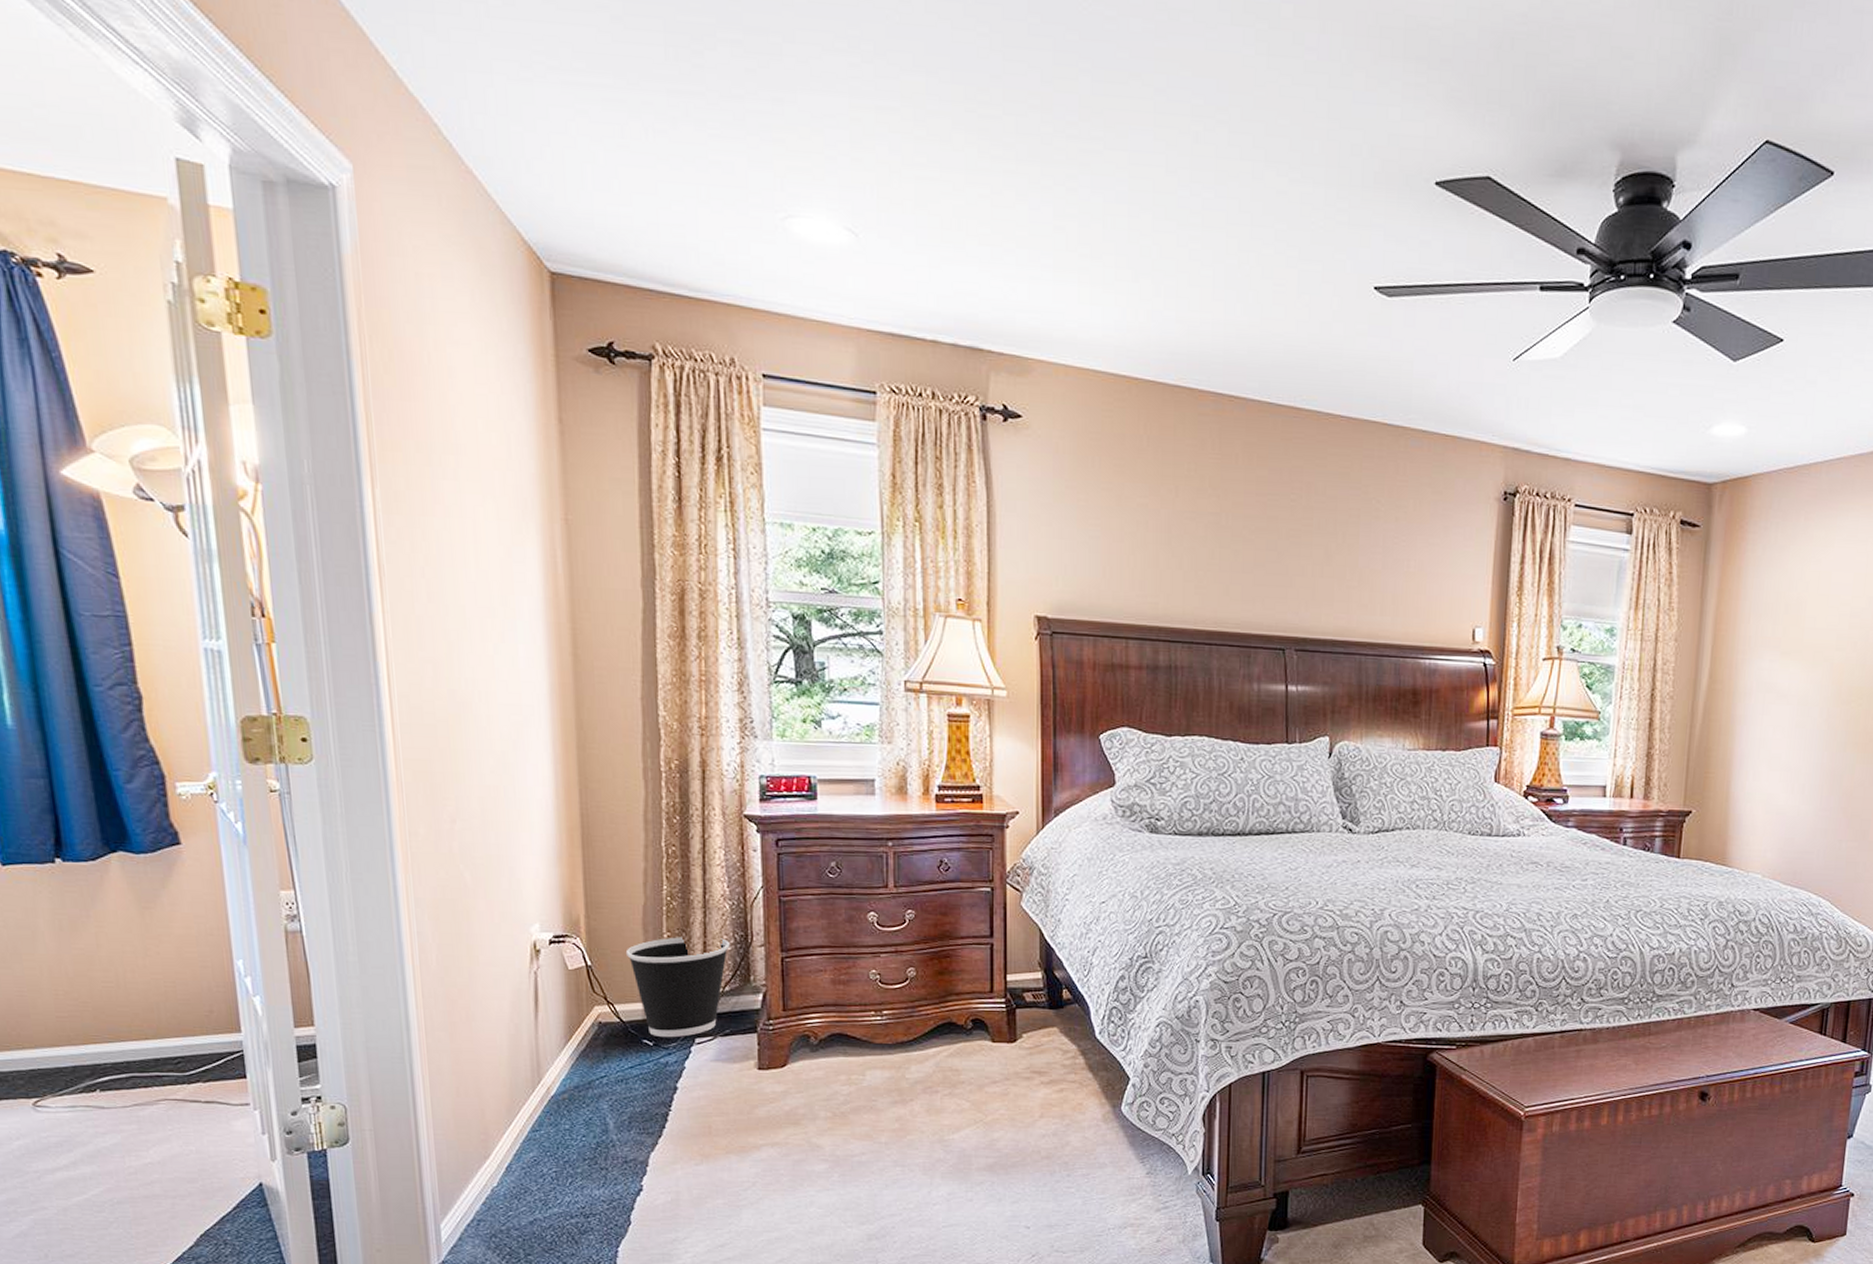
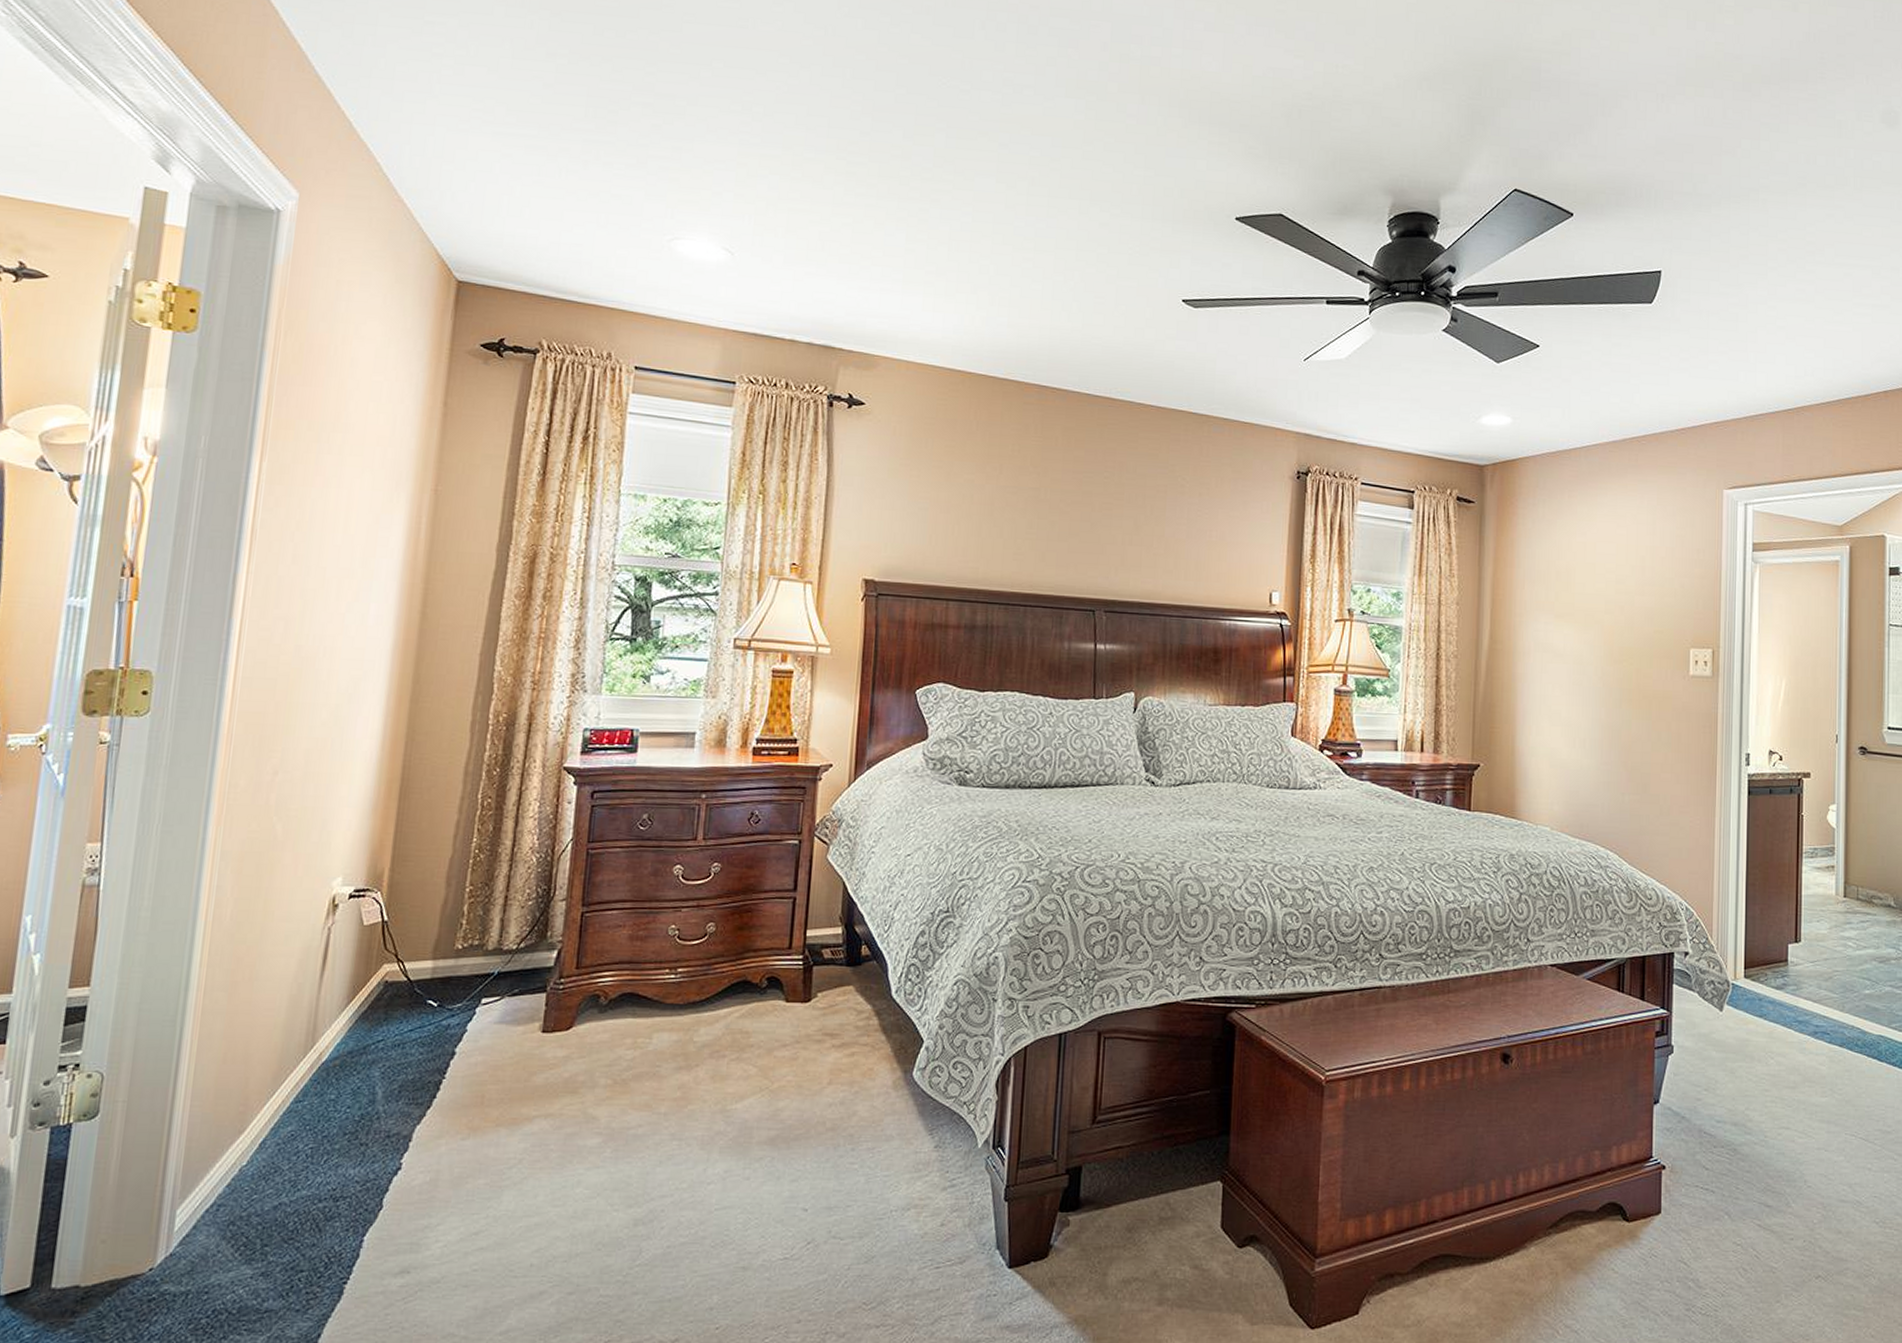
wastebasket: present [625,937,730,1038] -> none [424,891,532,998]

